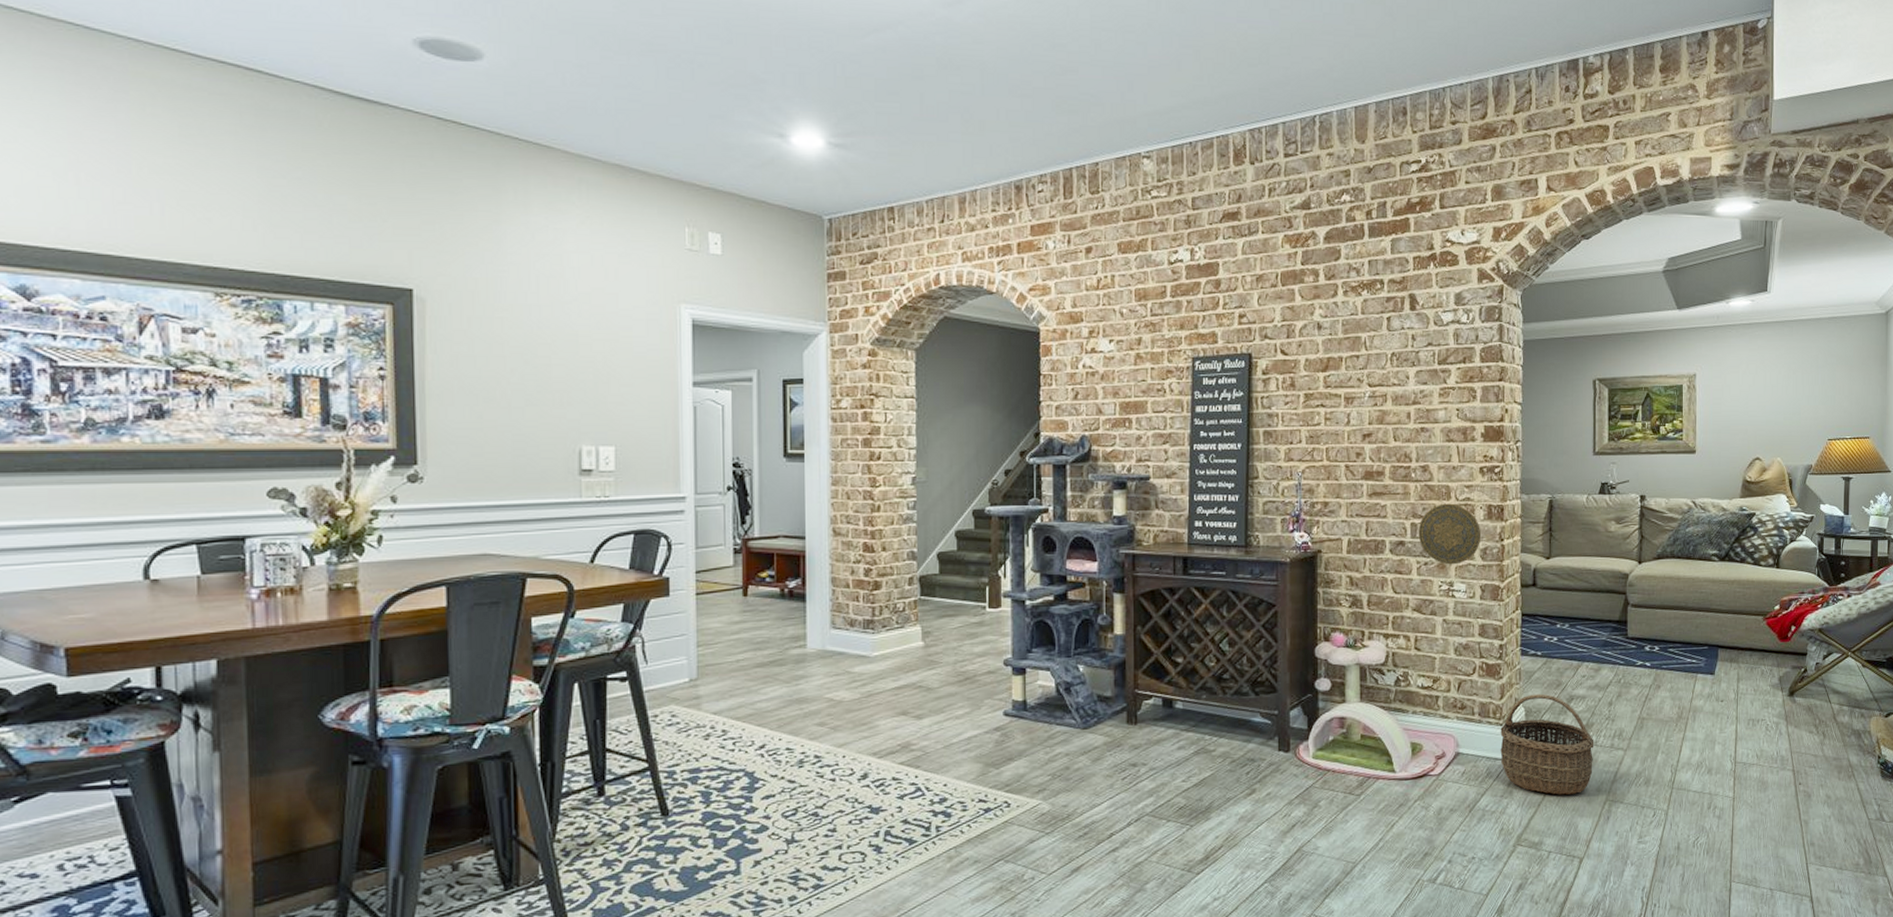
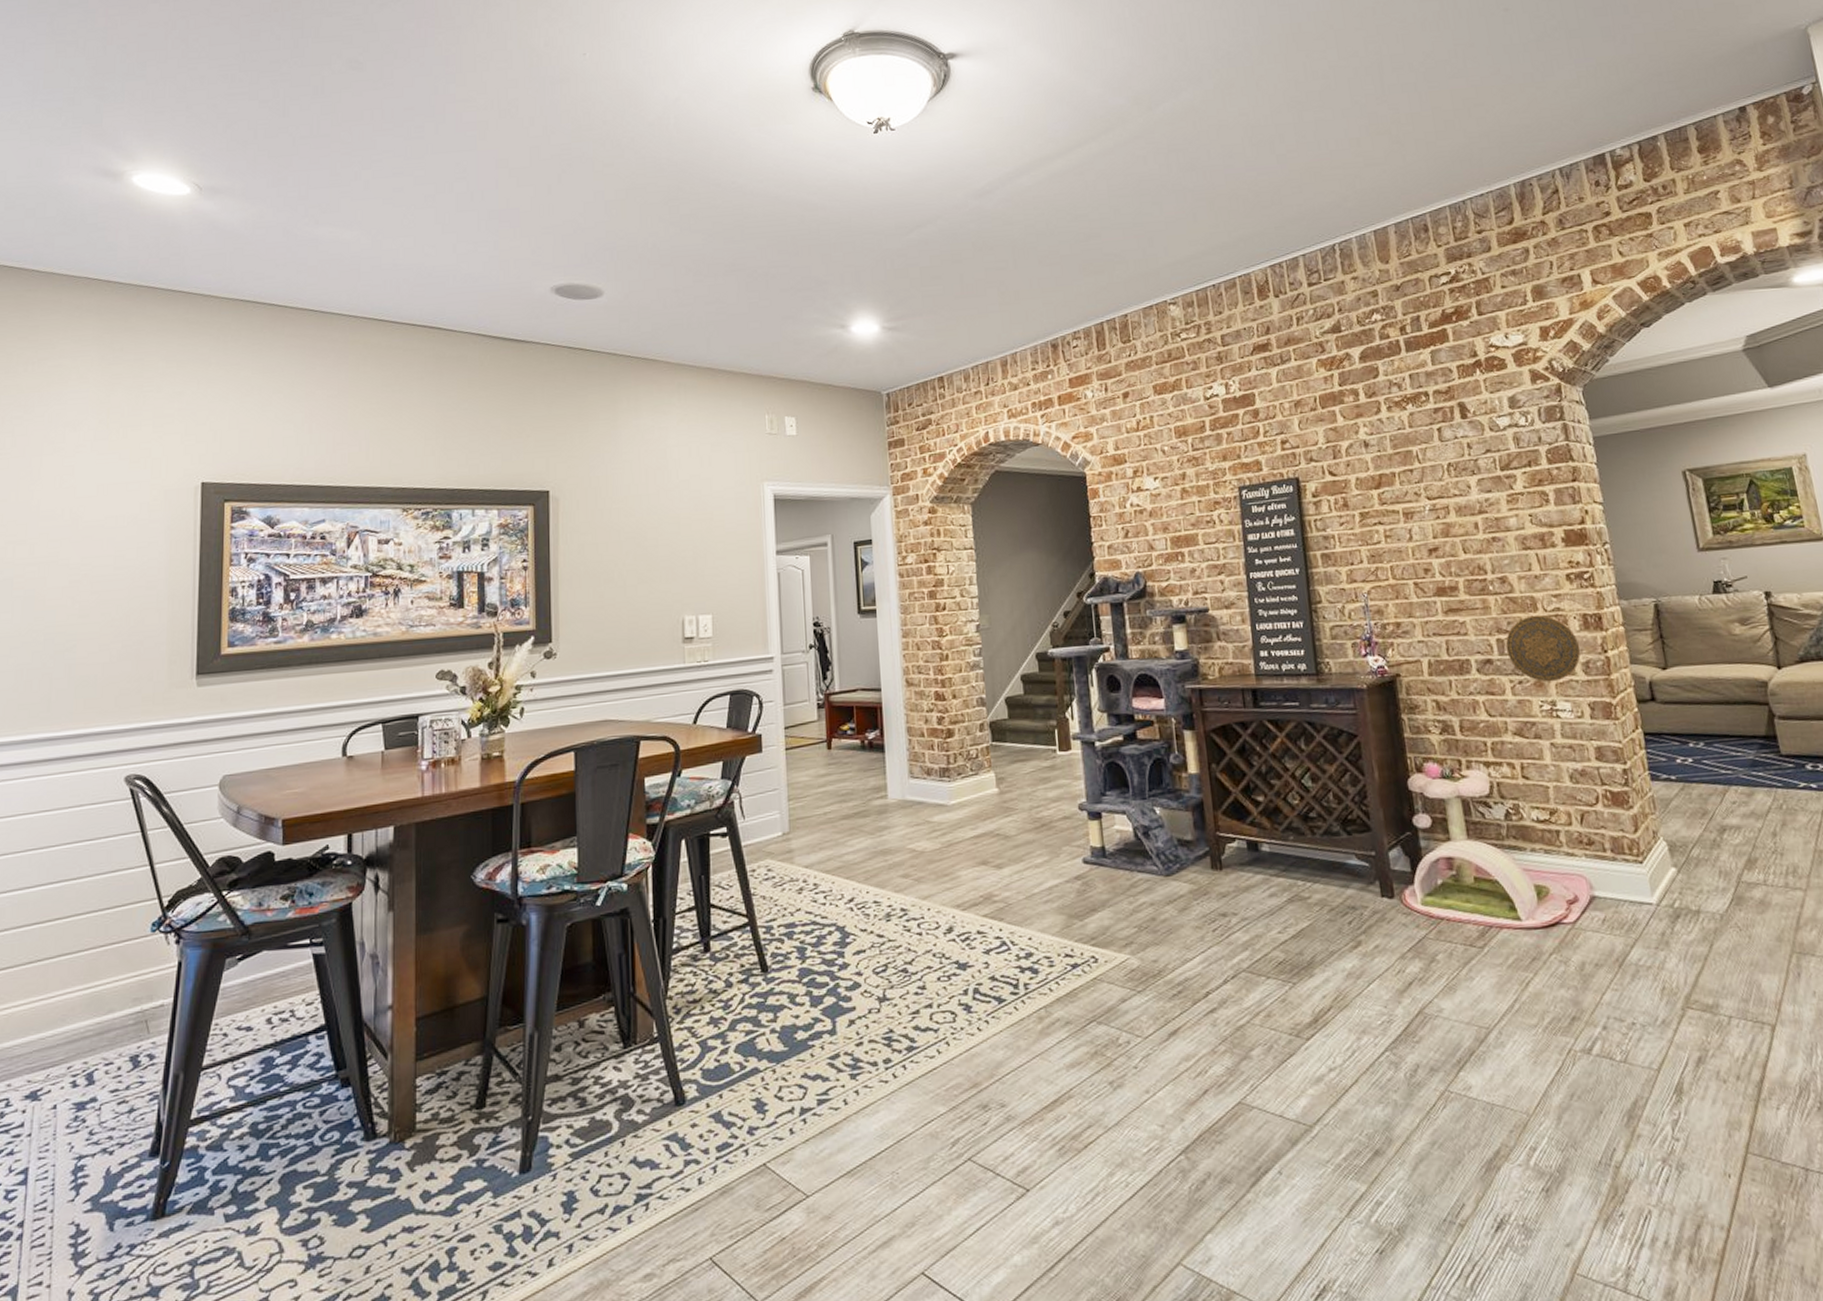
wicker basket: present [1500,693,1594,795] -> none [1640,824,1768,946]

